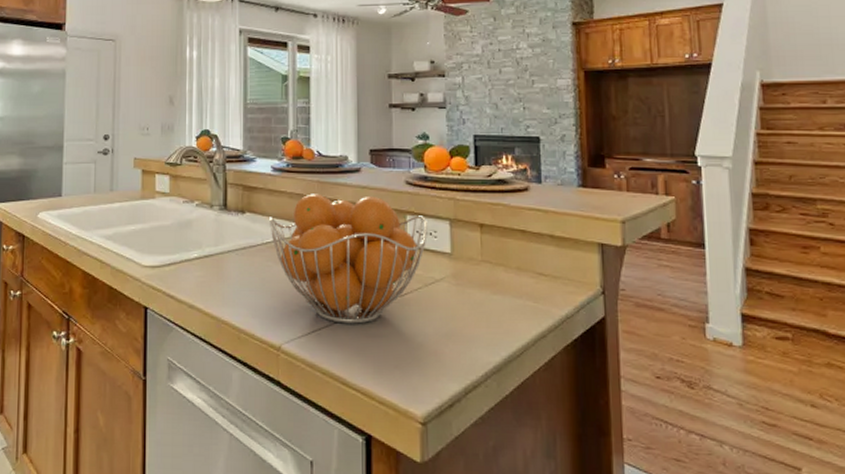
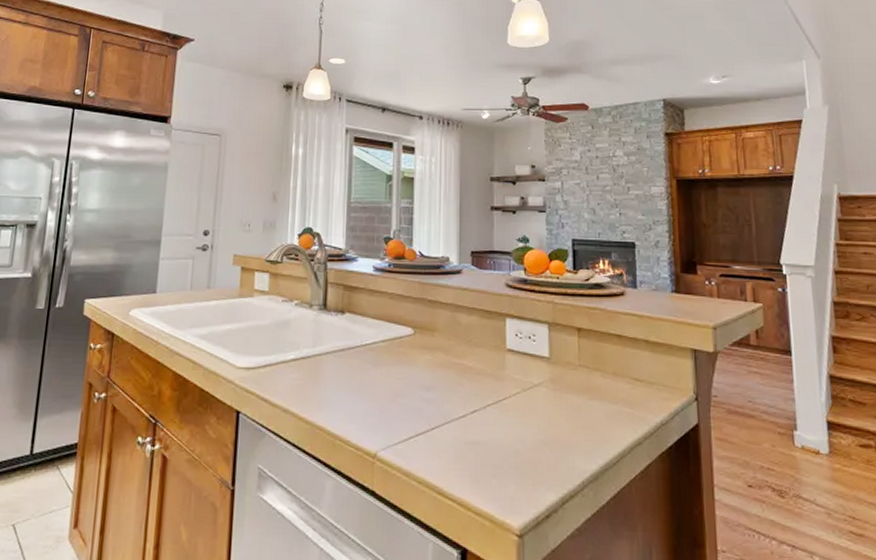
fruit basket: present [269,194,428,324] -> none [369,294,526,430]

